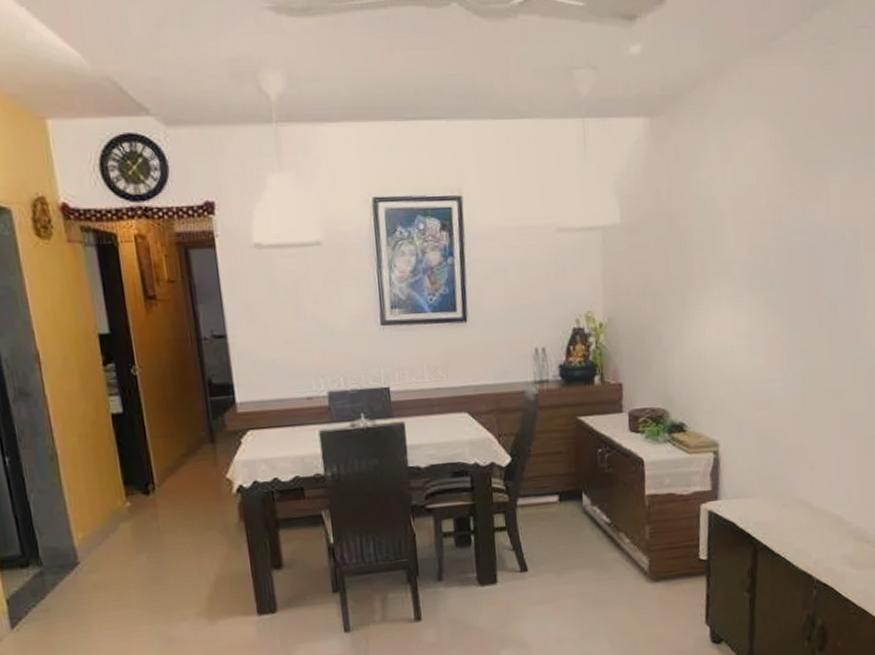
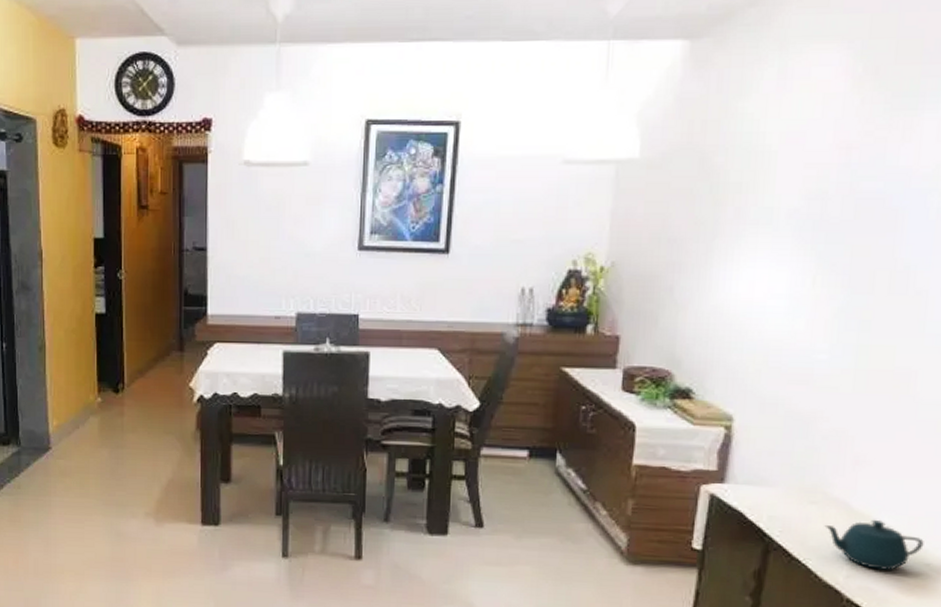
teapot: none [795,511,865,553] -> present [824,519,924,570]

